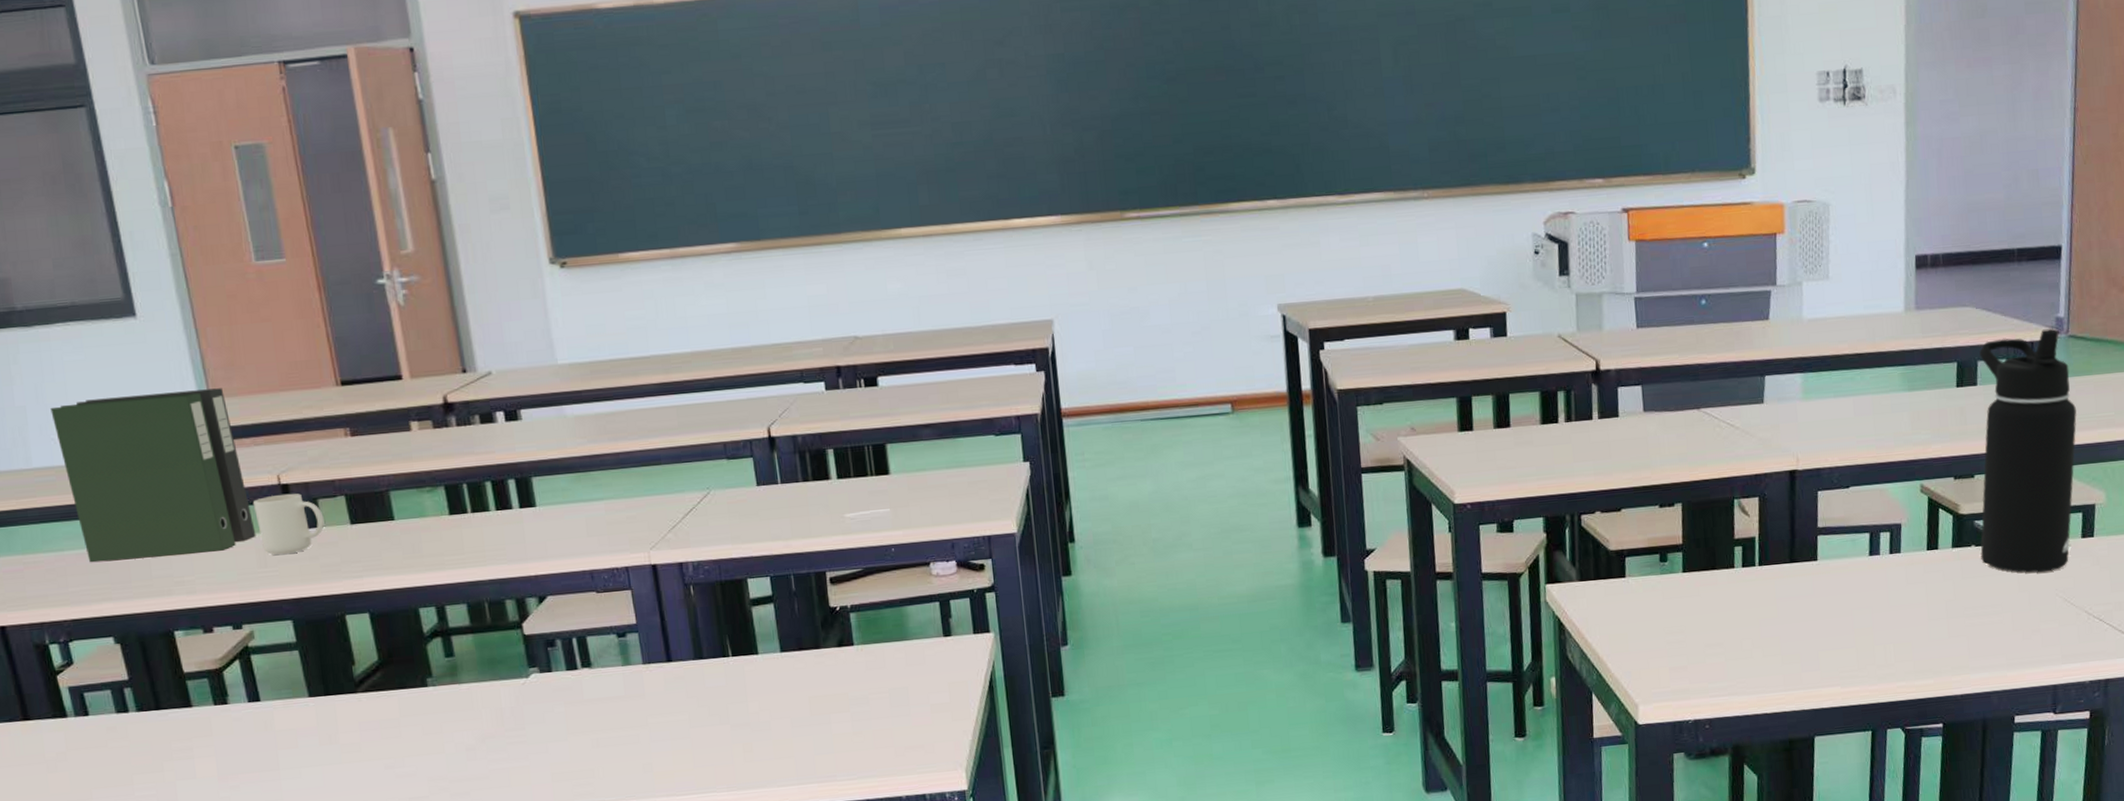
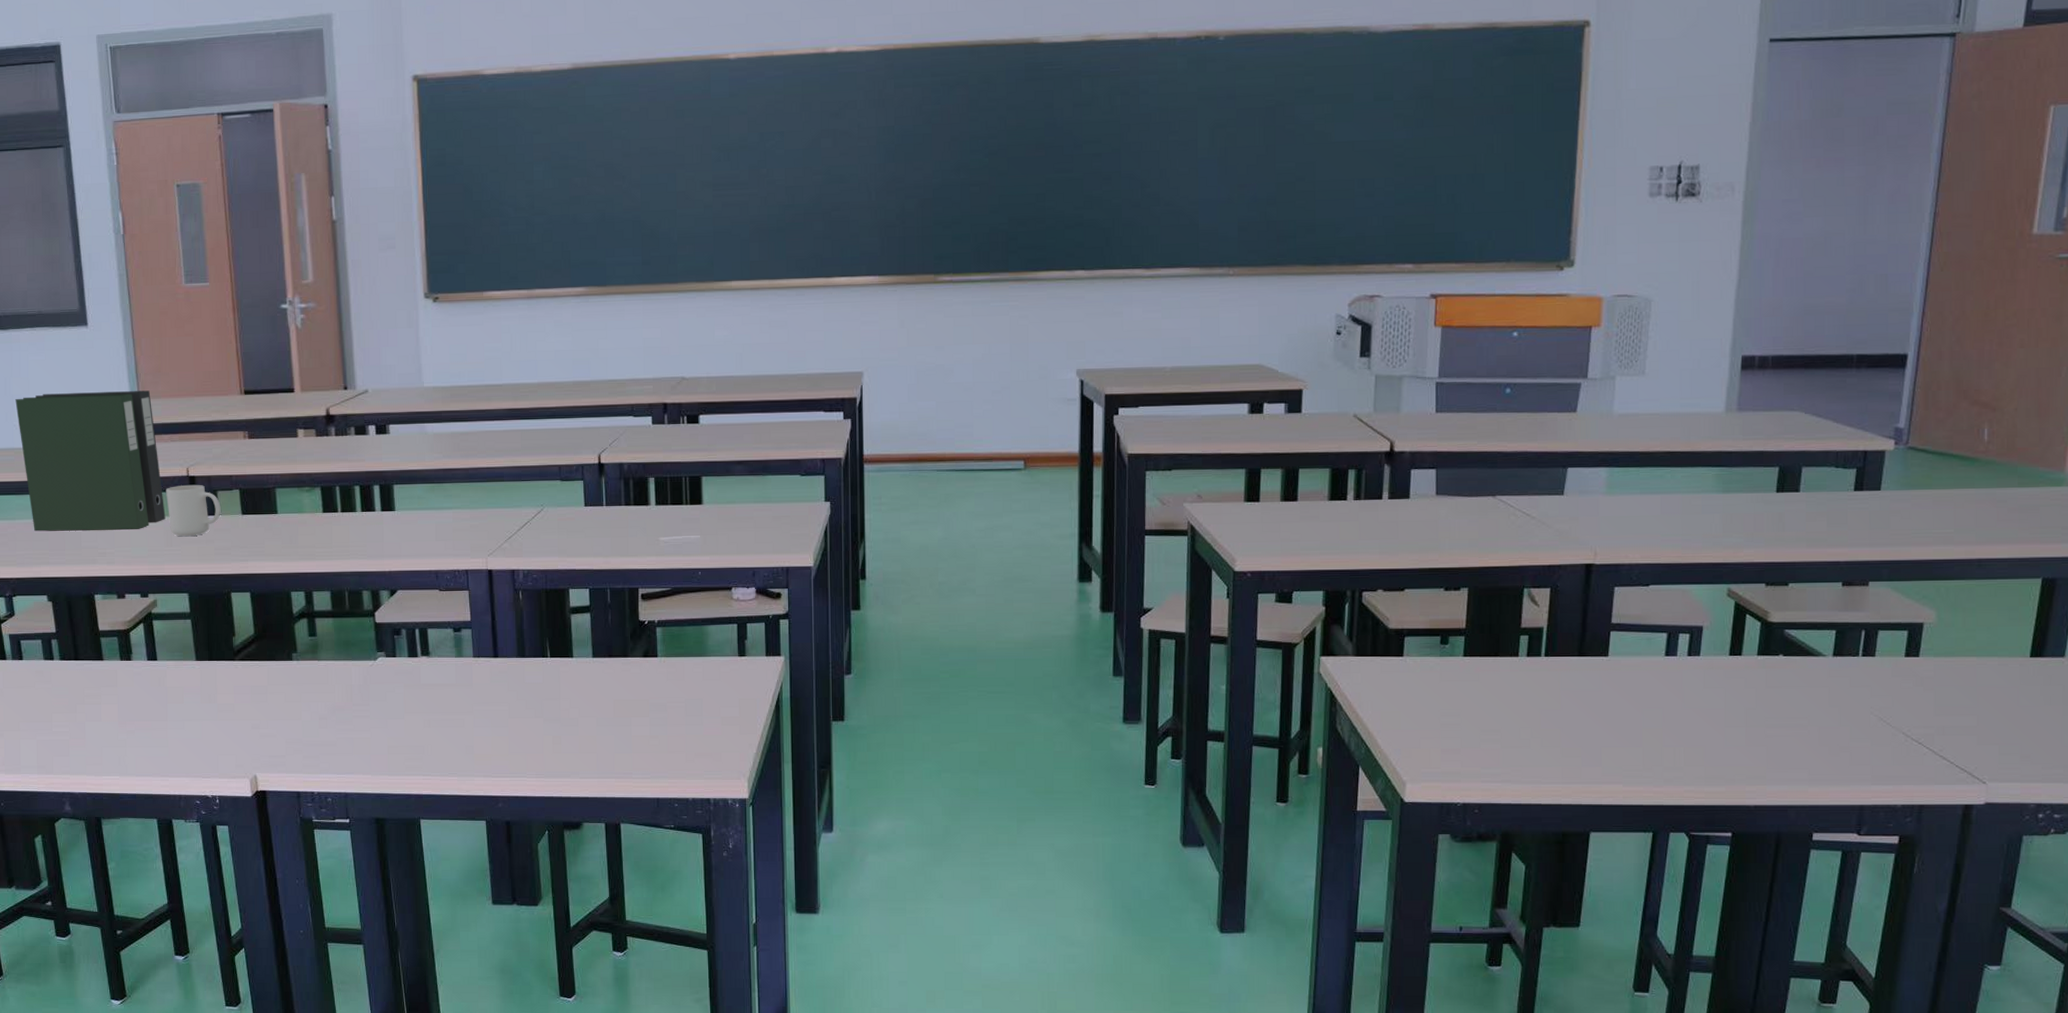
water bottle: present [1979,328,2077,573] -> none [1789,439,1910,688]

